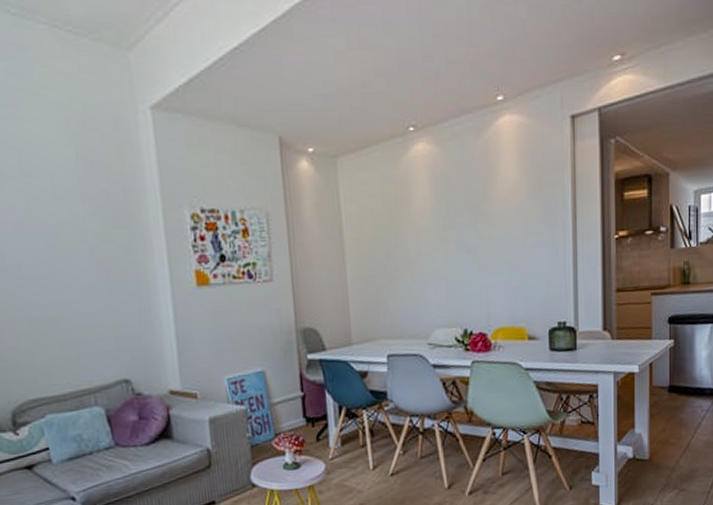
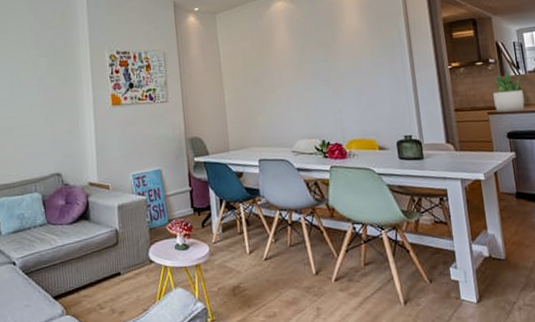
planter: none [659,242,692,294] -> present [493,71,525,113]

